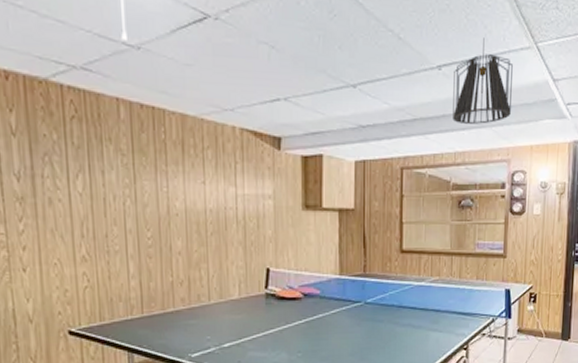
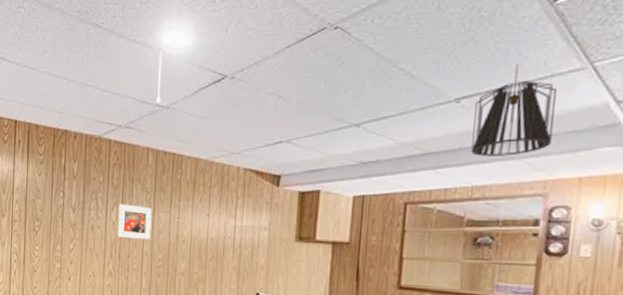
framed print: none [85,170,134,214] -> present [117,204,152,240]

